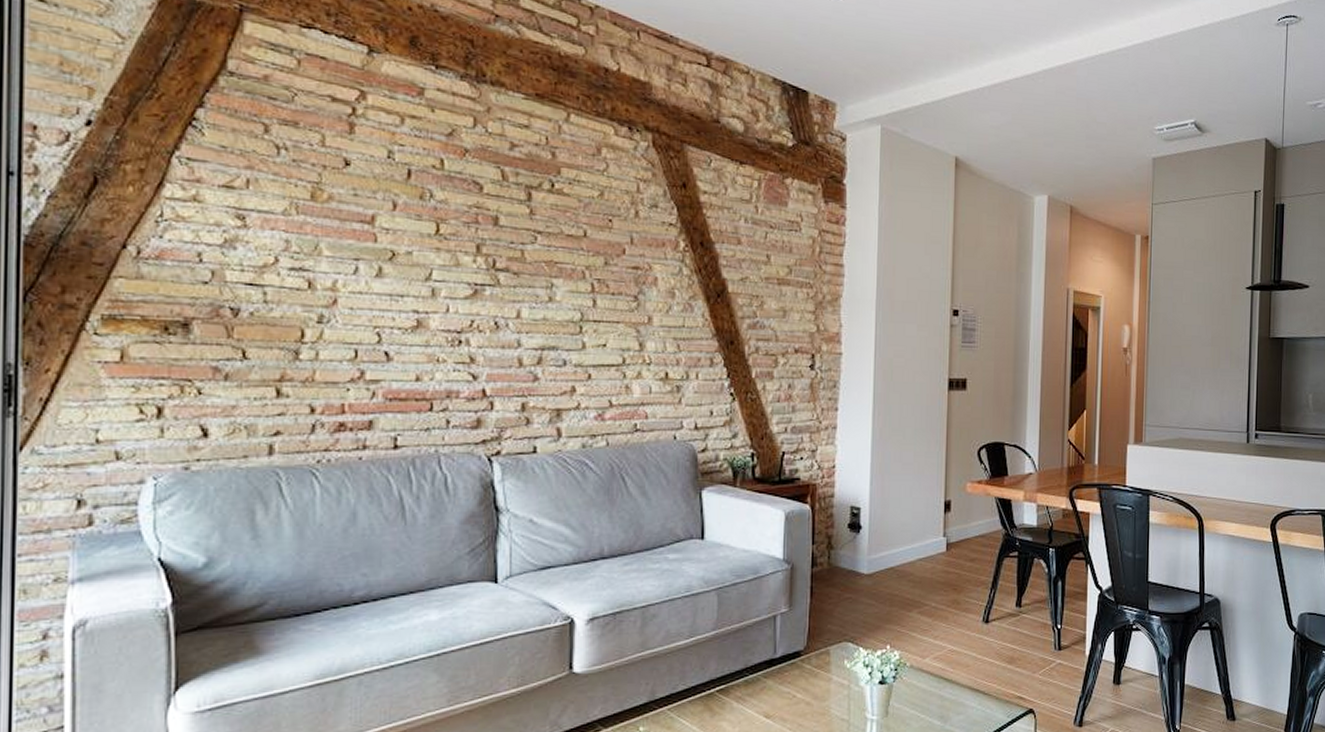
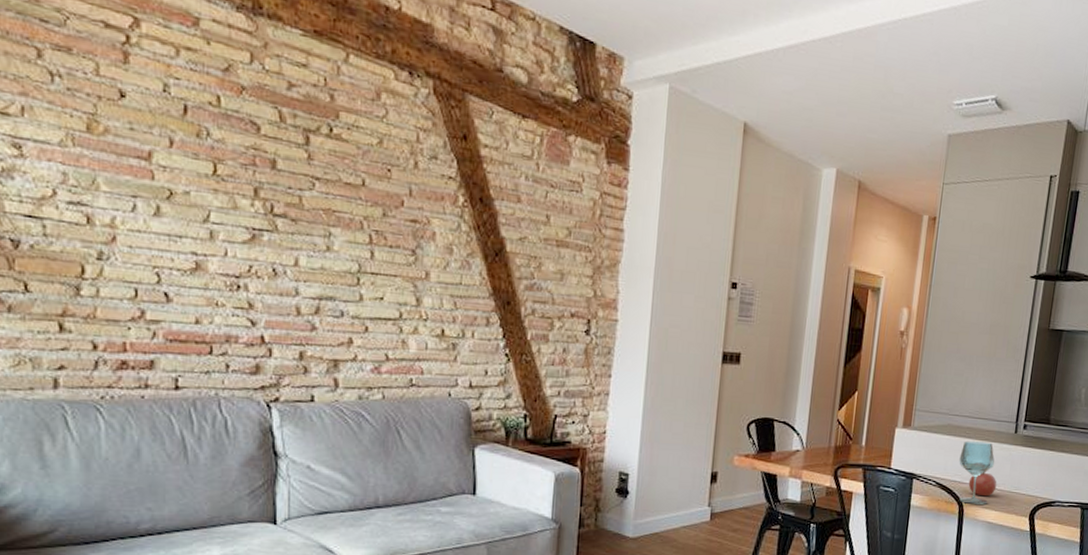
wine glass: none [1194,453,1230,518] -> present [959,441,995,504]
fruit: none [1206,484,1235,509] -> present [968,472,997,497]

